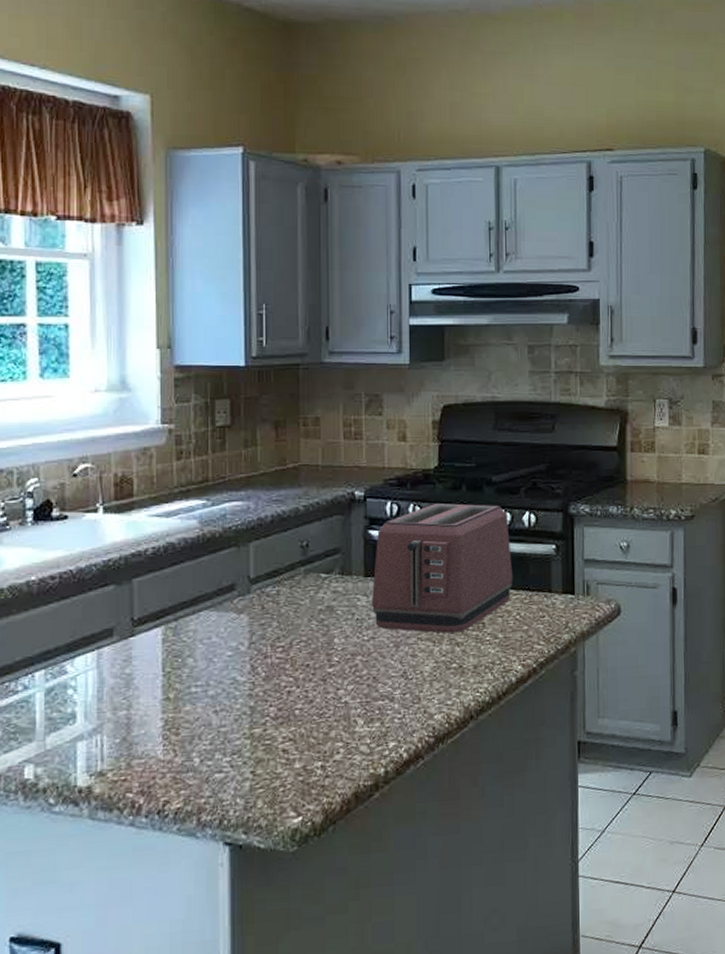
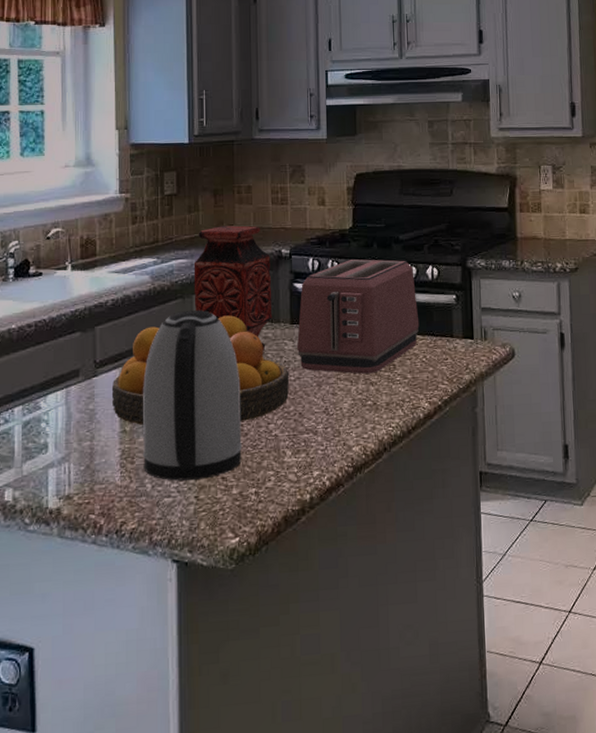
fruit bowl: none [152,566,363,692] -> present [111,315,290,425]
kettle: none [189,560,306,754] -> present [142,310,242,481]
vase: none [250,463,343,607] -> present [193,225,273,351]

